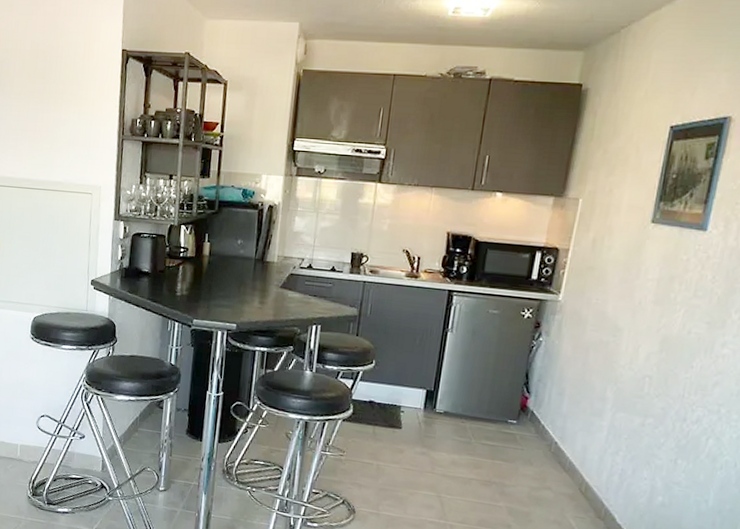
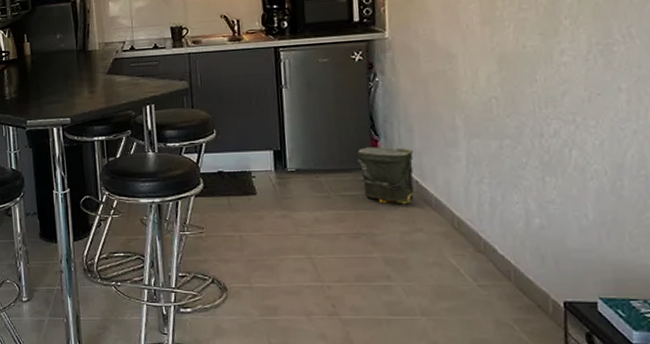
bag: none [504,402,560,462] -> present [357,147,414,204]

